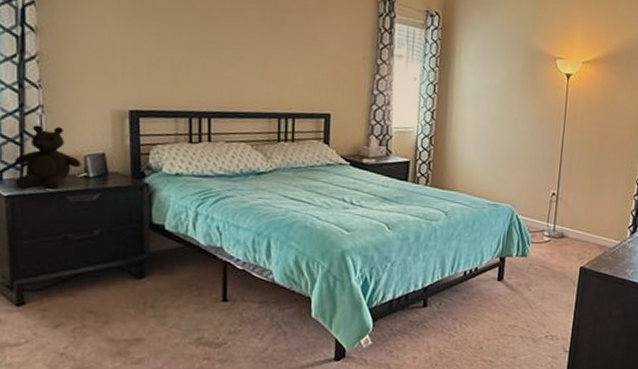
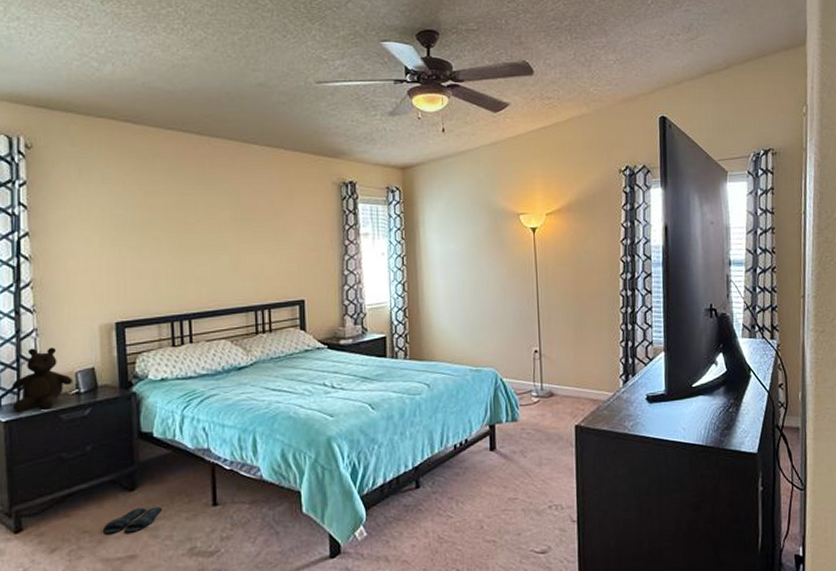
slippers: none [110,295,170,319] -> present [104,506,161,536]

